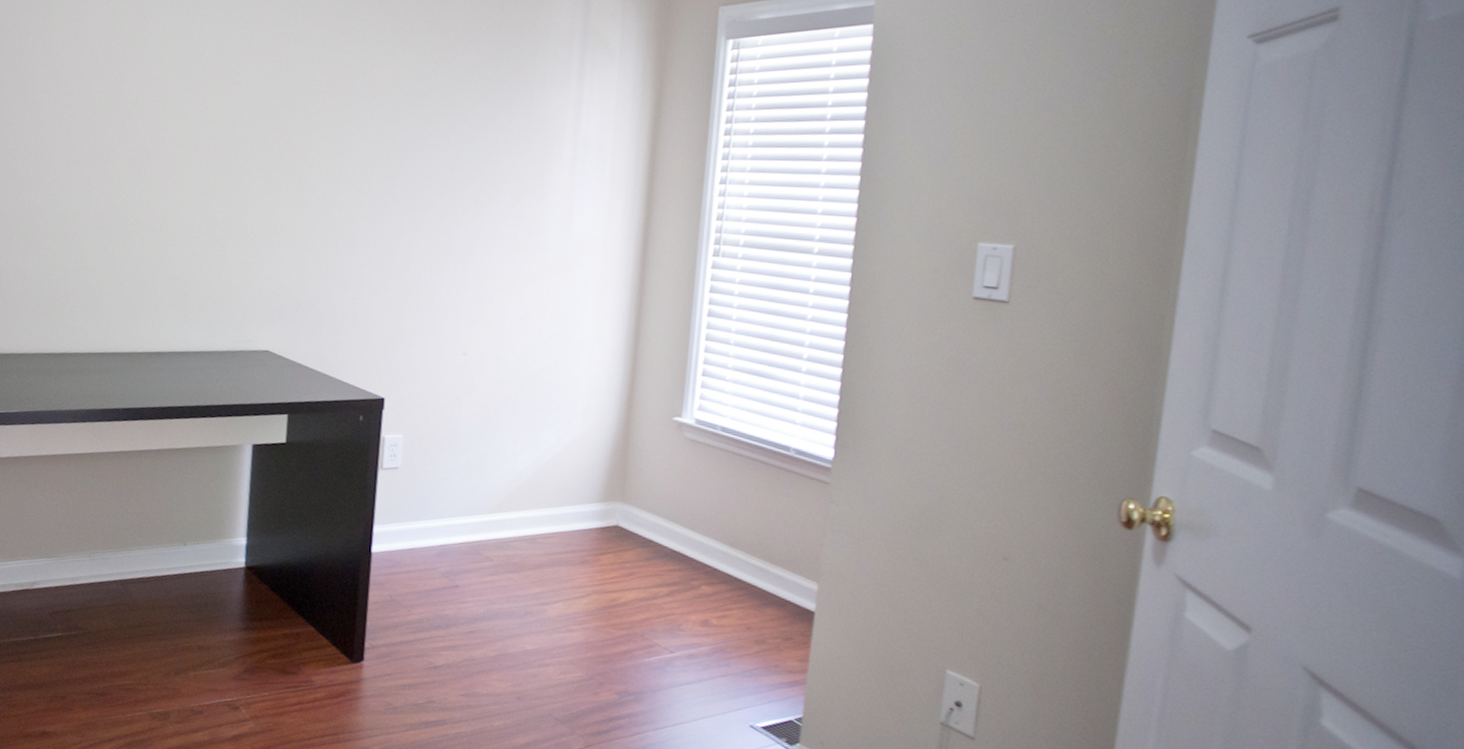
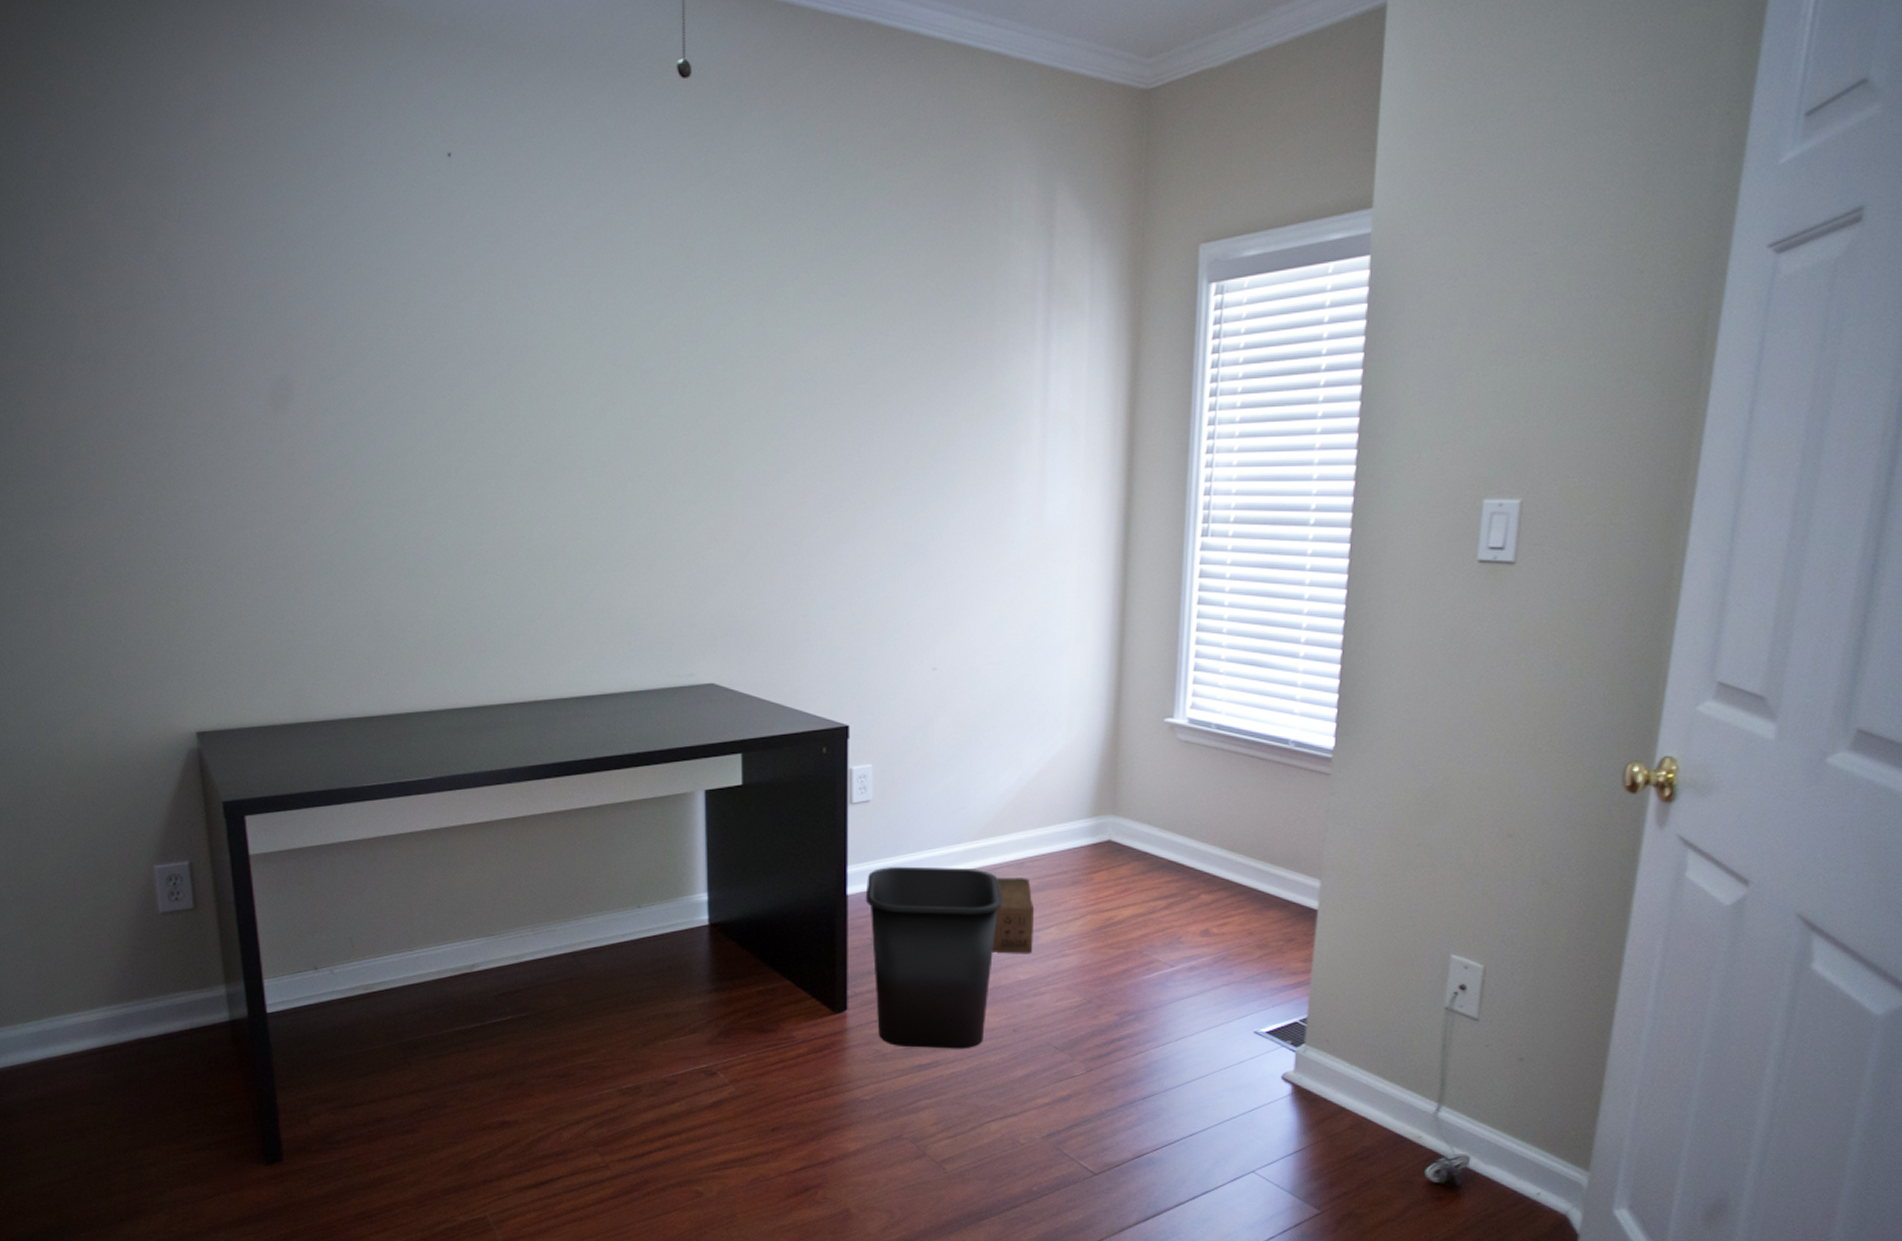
waste bin: none [388,530,515,711] -> present [865,866,1004,1049]
cardboard box: none [501,550,544,625] -> present [992,877,1035,953]

